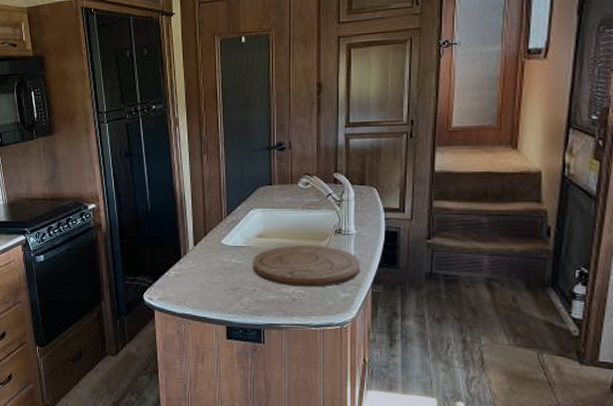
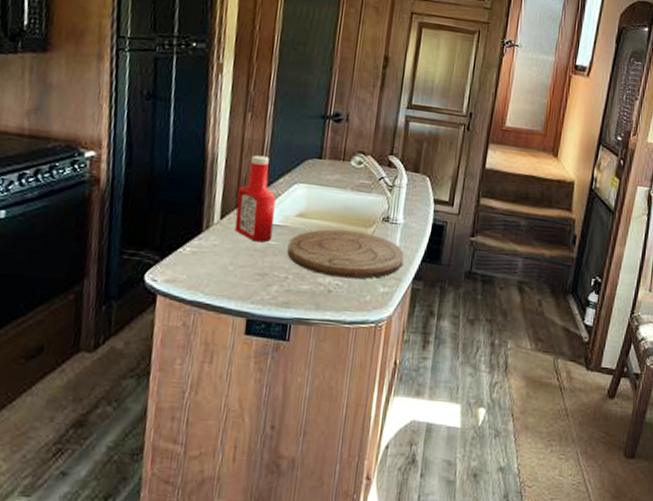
ketchup bottle: none [205,189,238,262] -> present [234,155,276,243]

